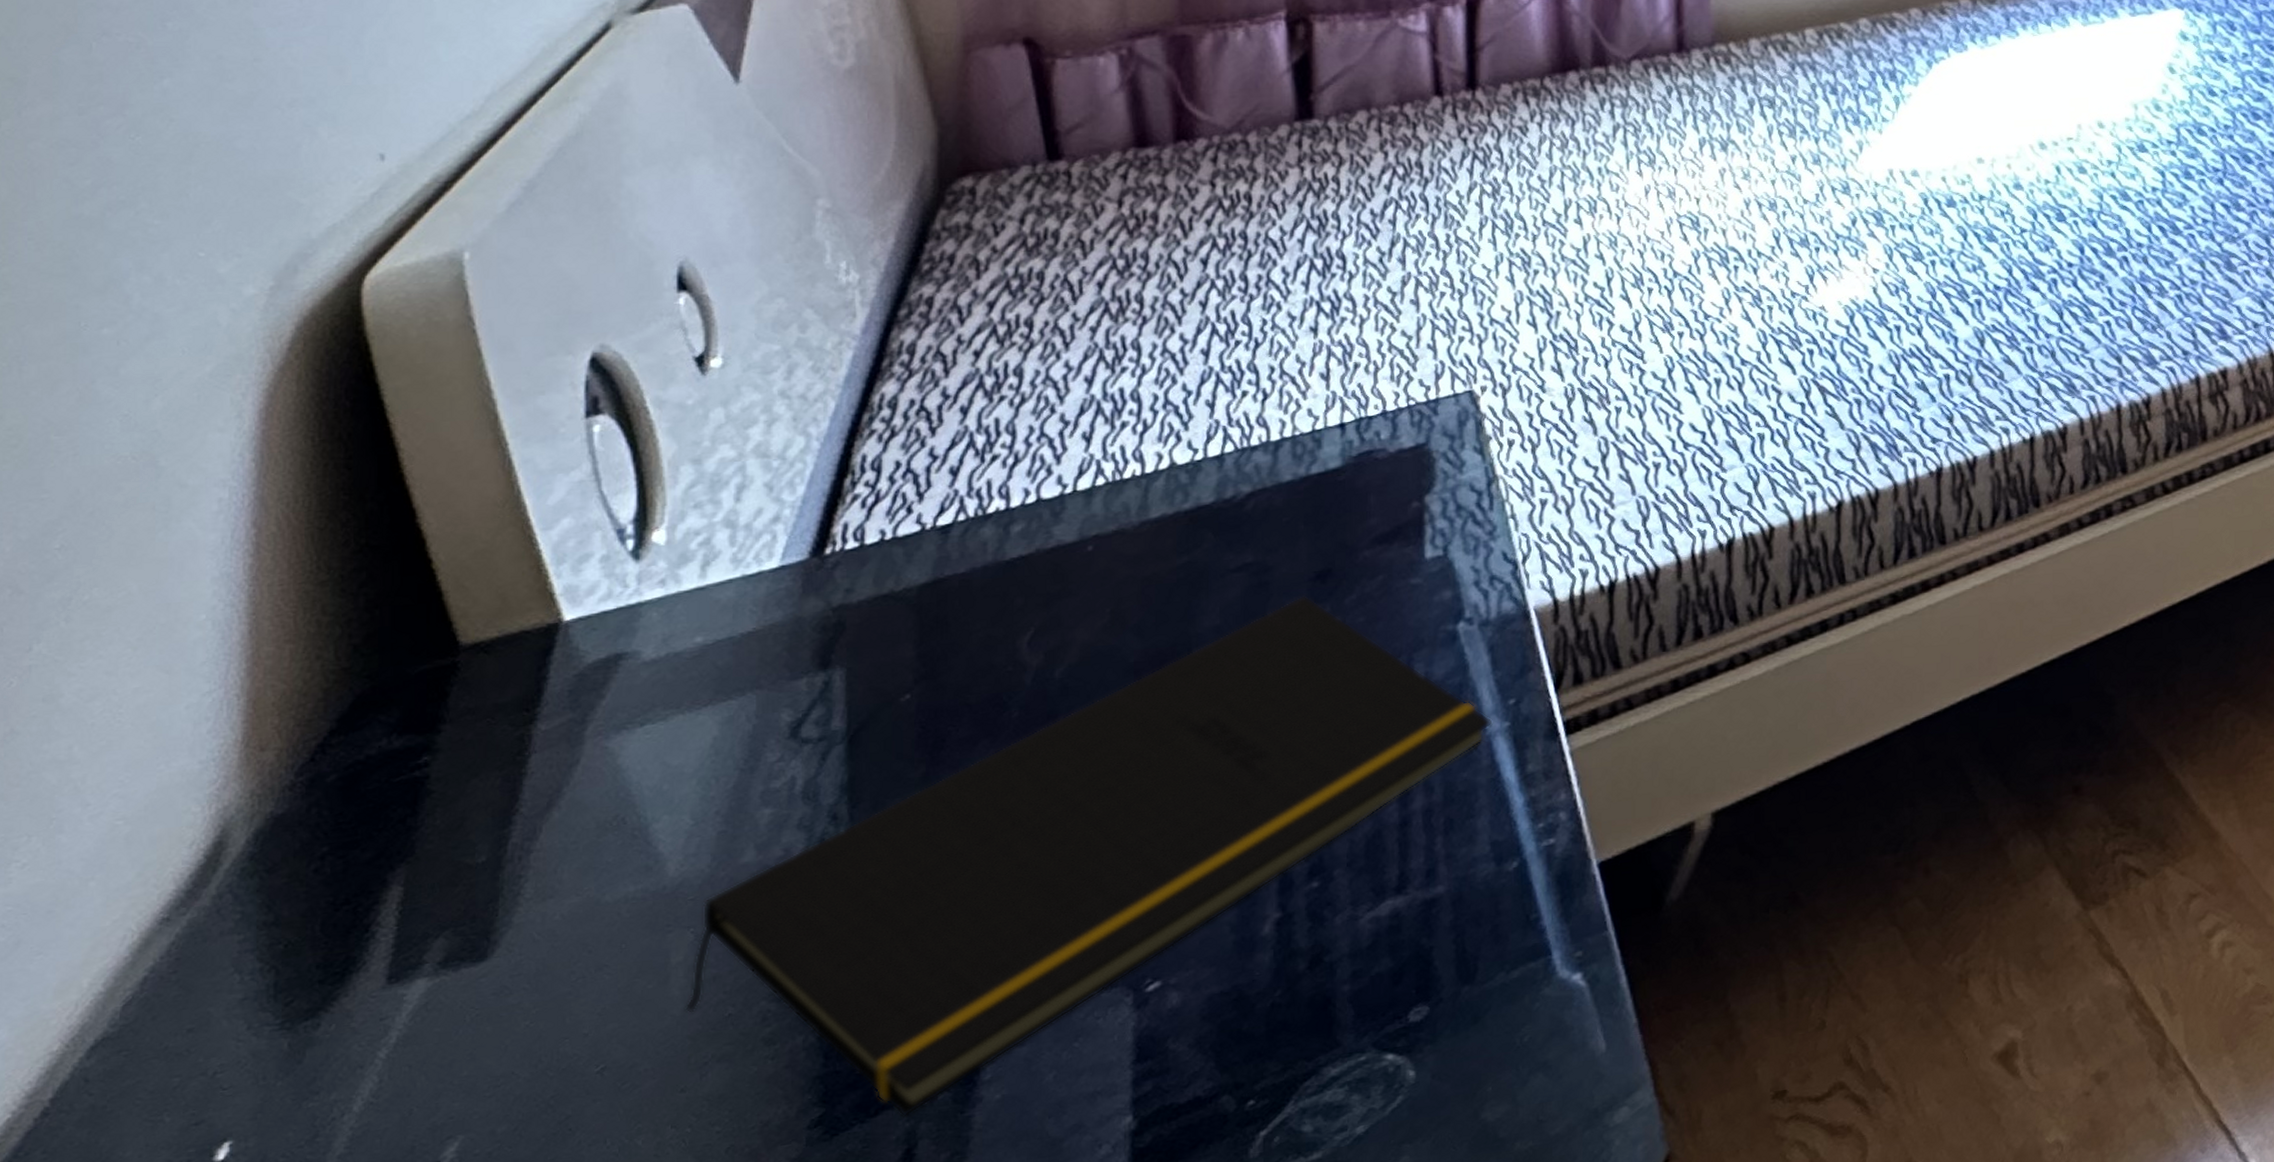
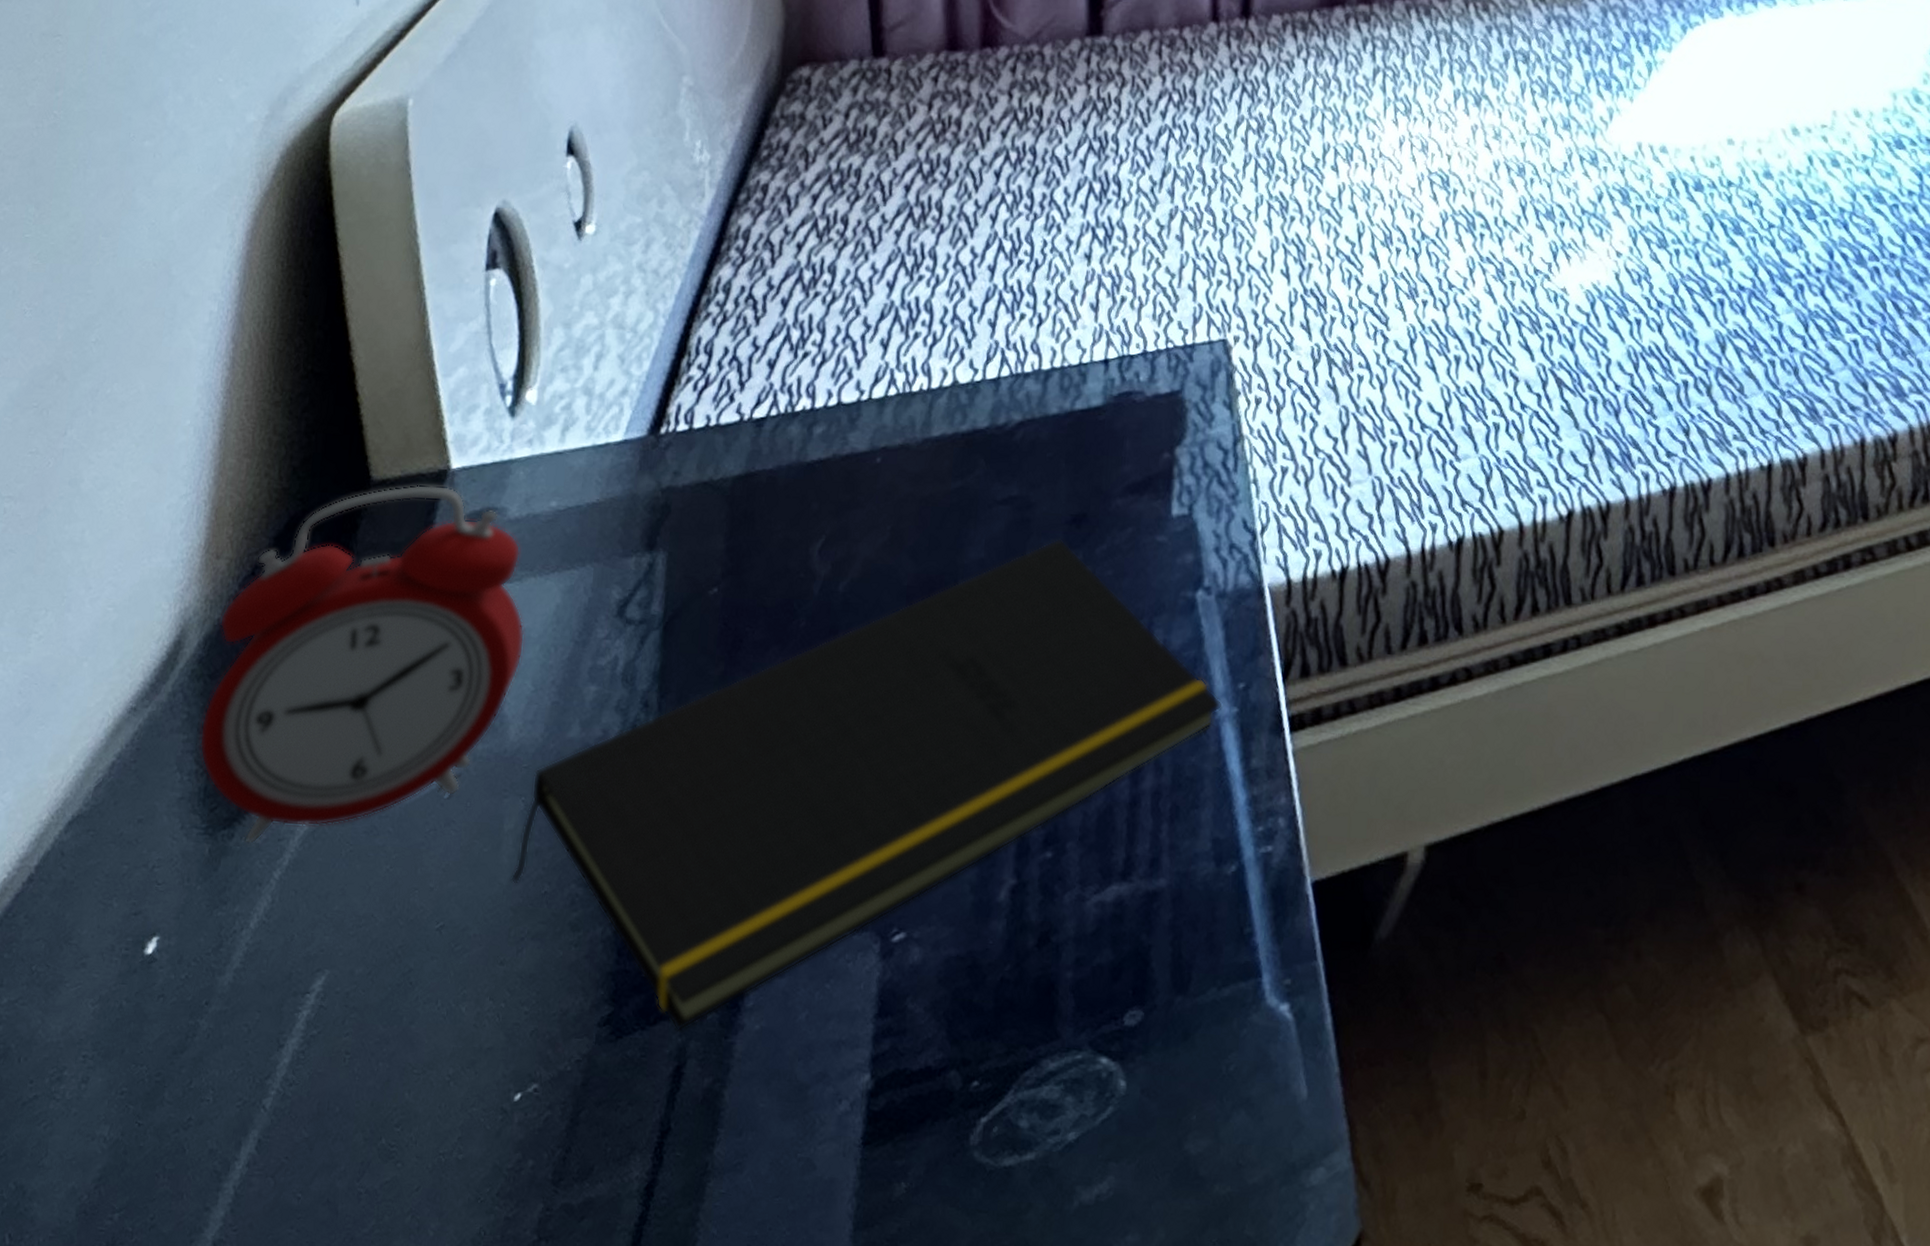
alarm clock: none [261,638,677,1031] -> present [199,484,525,845]

